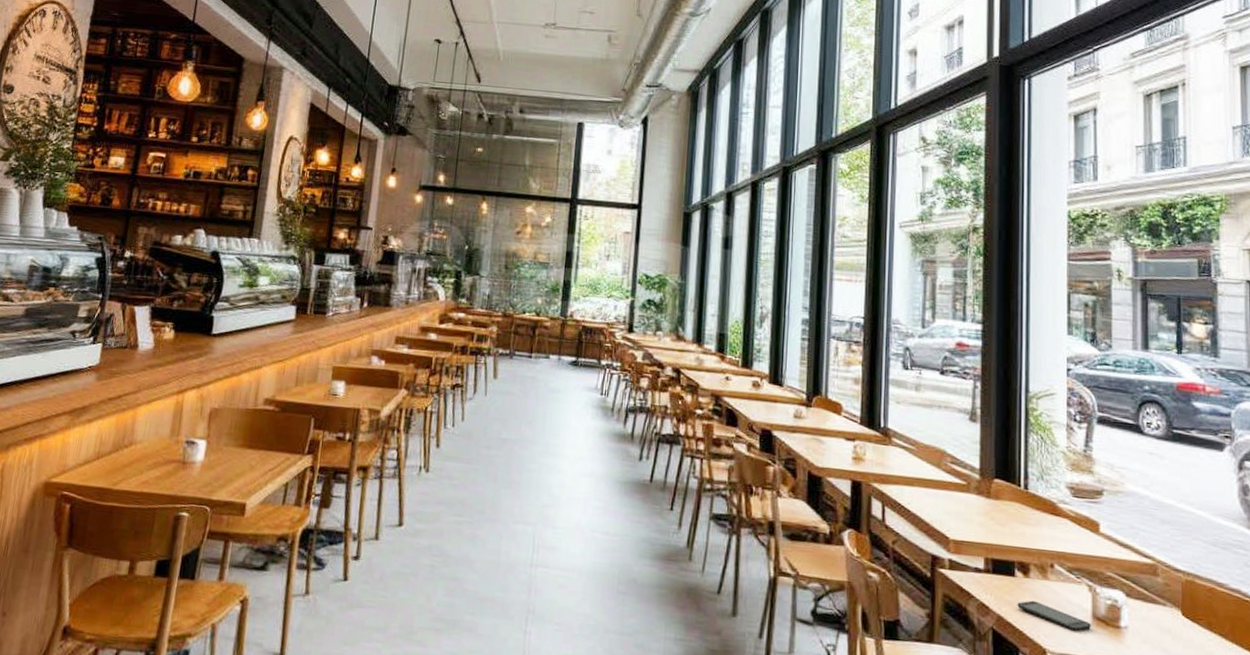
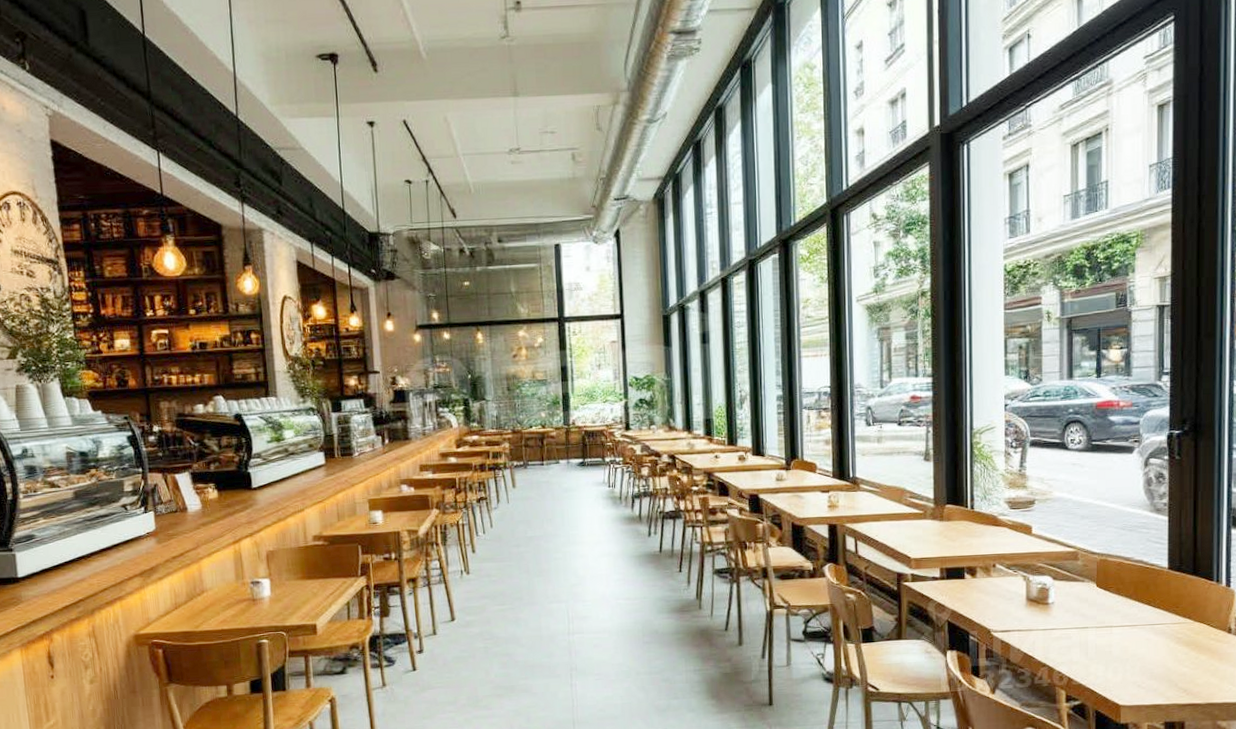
smartphone: present [1017,600,1091,631] -> none [967,594,1025,612]

